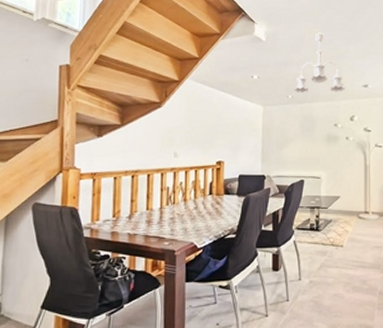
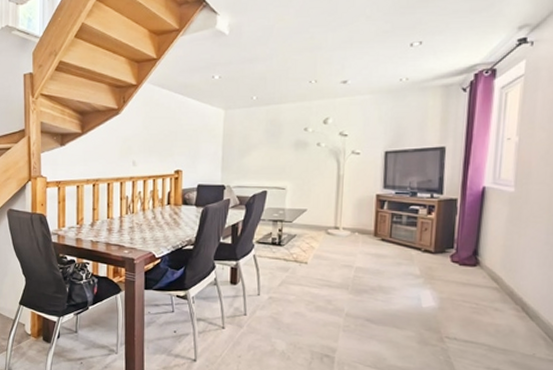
ceiling light fixture: present [294,32,345,94] -> none [259,20,320,94]

